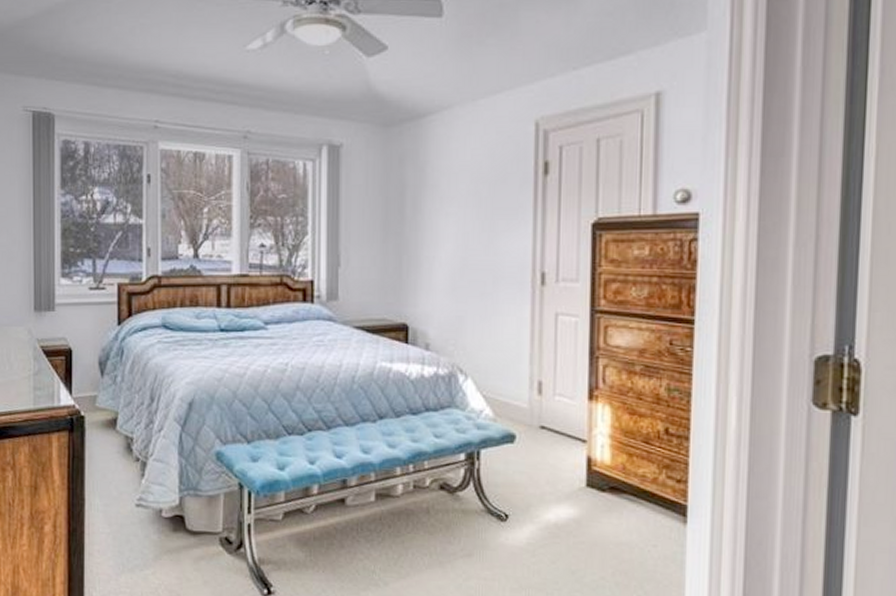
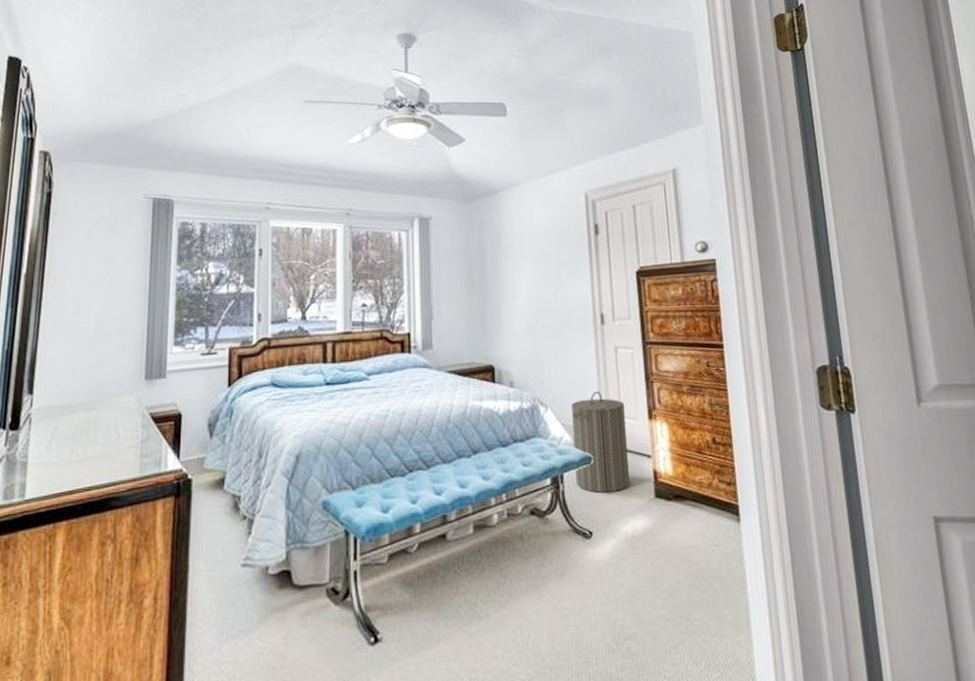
laundry hamper: none [495,362,561,476] -> present [570,390,630,493]

